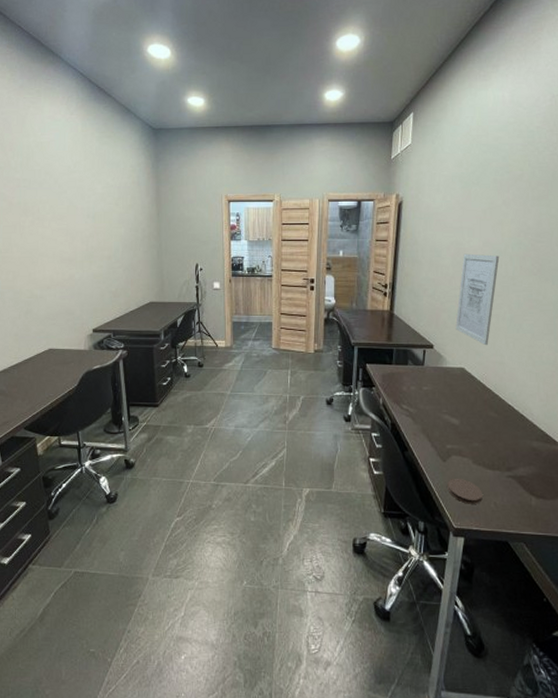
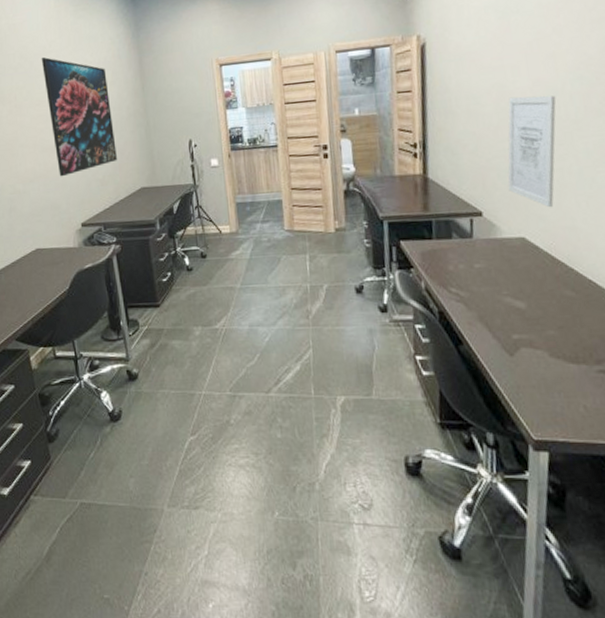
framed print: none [65,177,130,286] -> present [41,57,117,177]
coaster: present [447,478,483,504] -> none [518,375,568,409]

